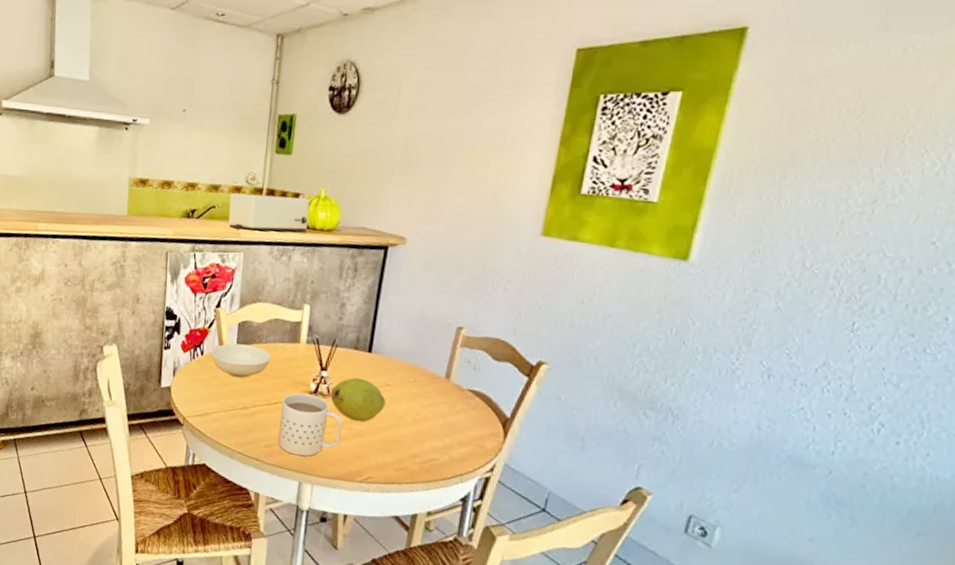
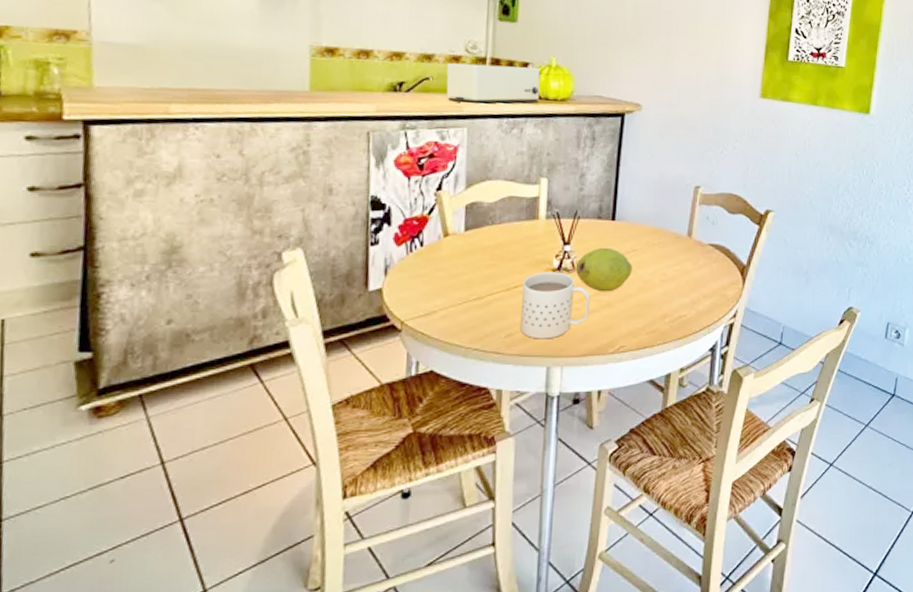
bowl: present [211,343,271,378] -> none [433,228,507,266]

